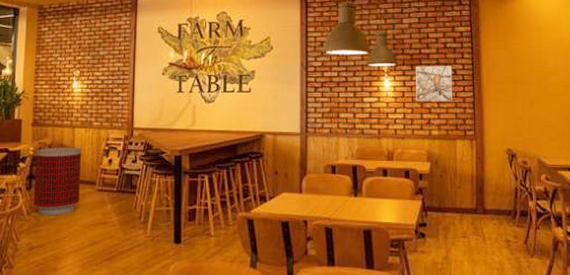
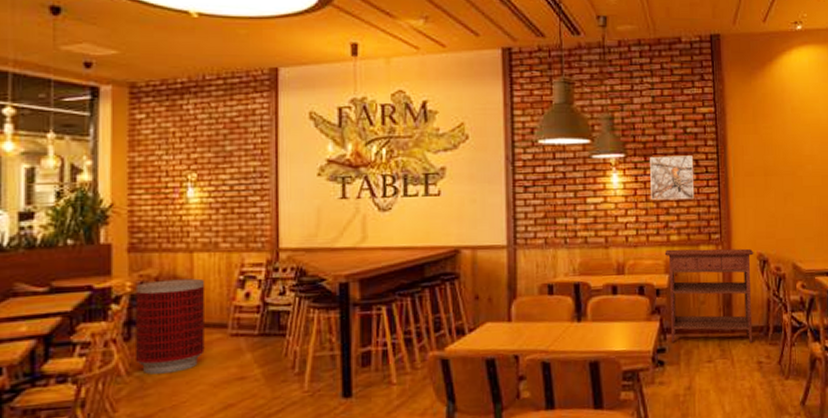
console table: none [427,142,504,224] -> present [664,248,754,344]

